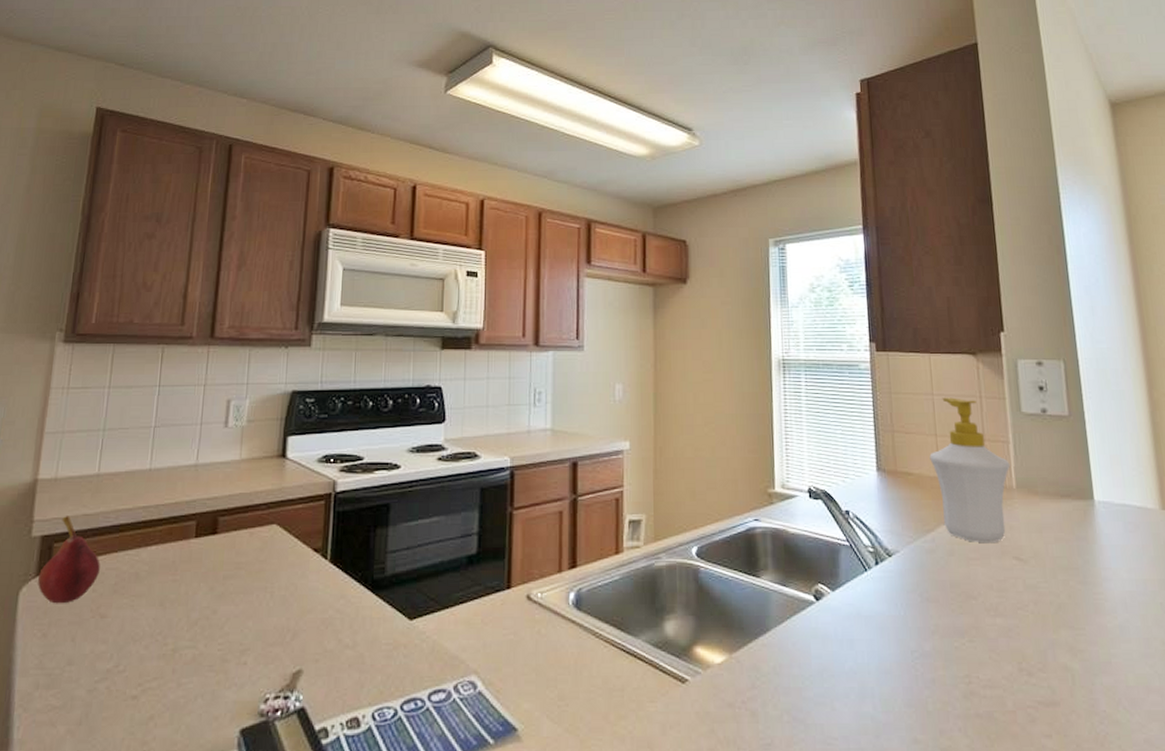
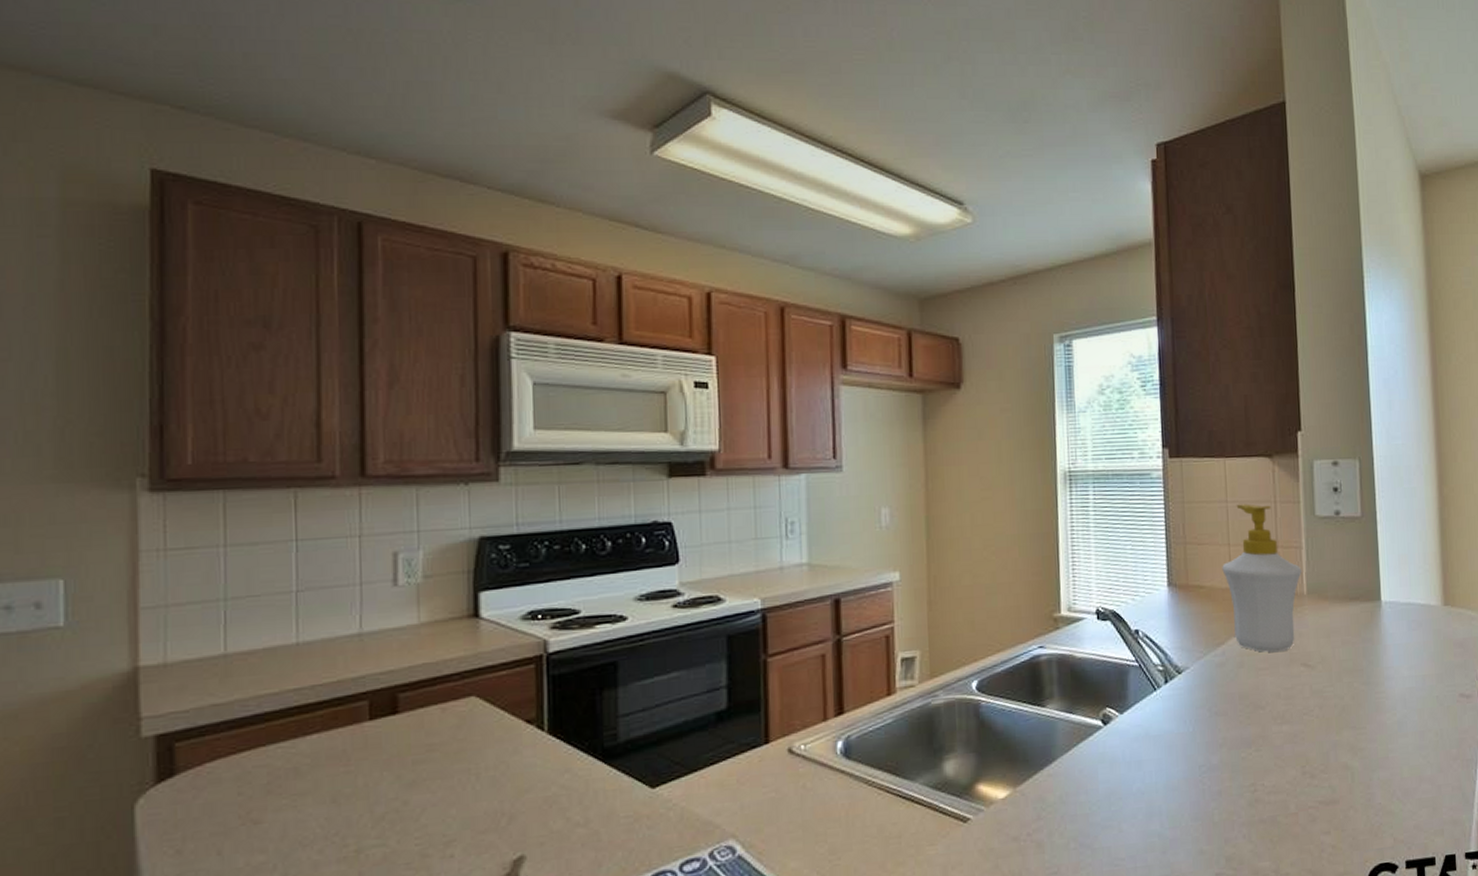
fruit: present [37,516,100,604] -> none [158,708,244,815]

